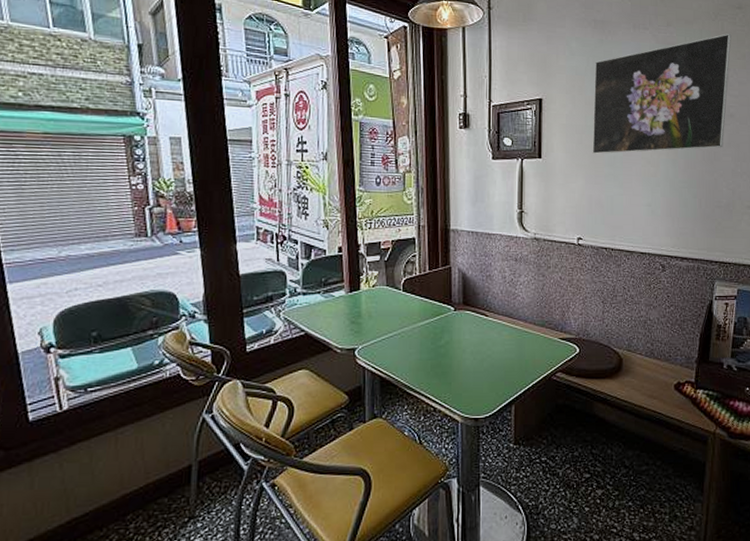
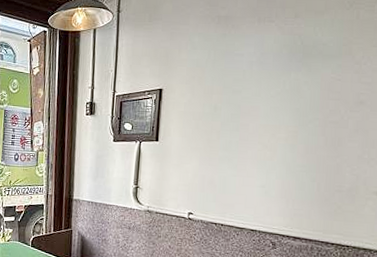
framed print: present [592,33,732,154] -> none [208,21,368,139]

